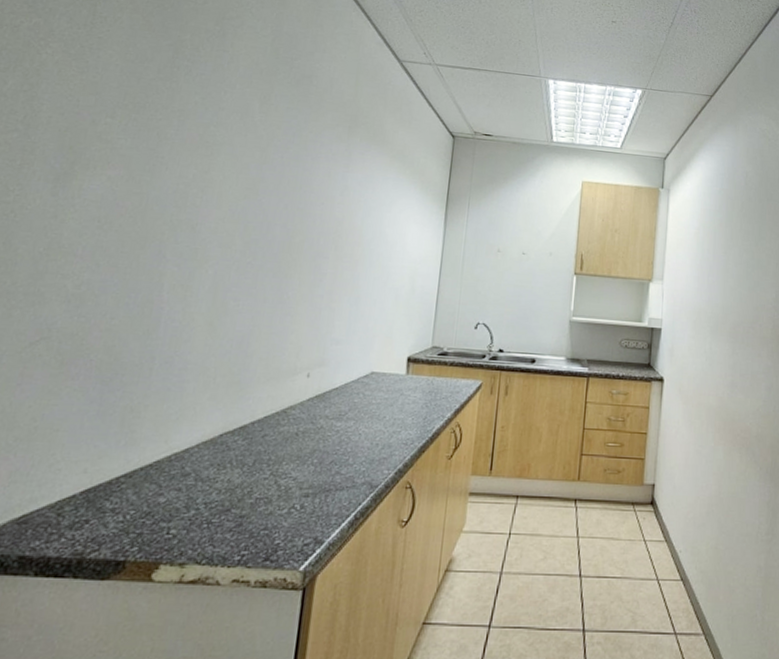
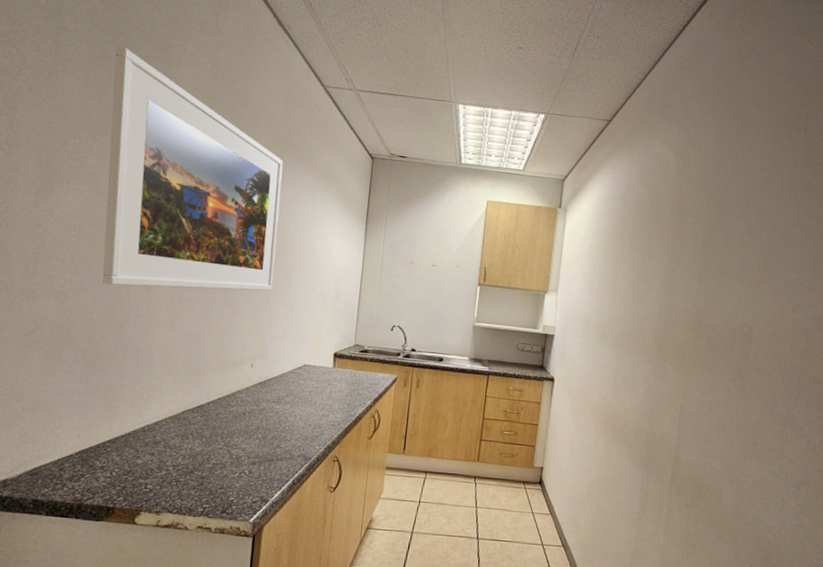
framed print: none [129,18,352,287] -> present [102,46,284,291]

